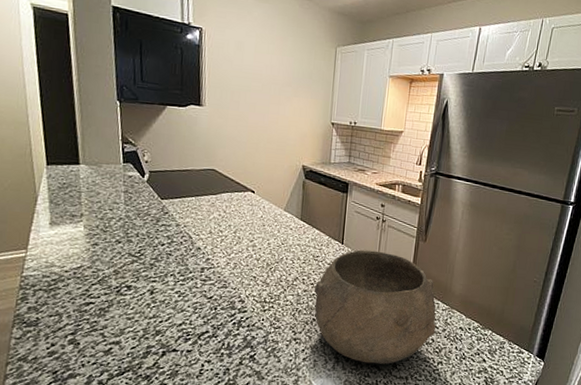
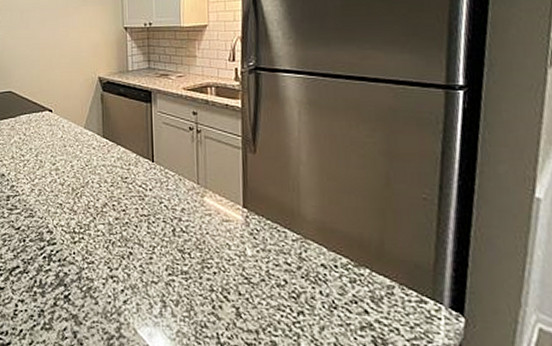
bowl: present [314,249,436,364] -> none [126,167,287,312]

